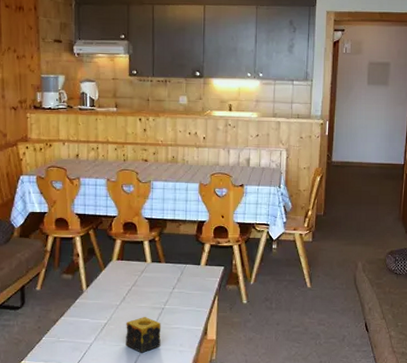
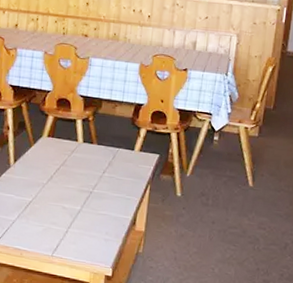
candle: present [126,316,161,353] -> none [49,198,88,237]

